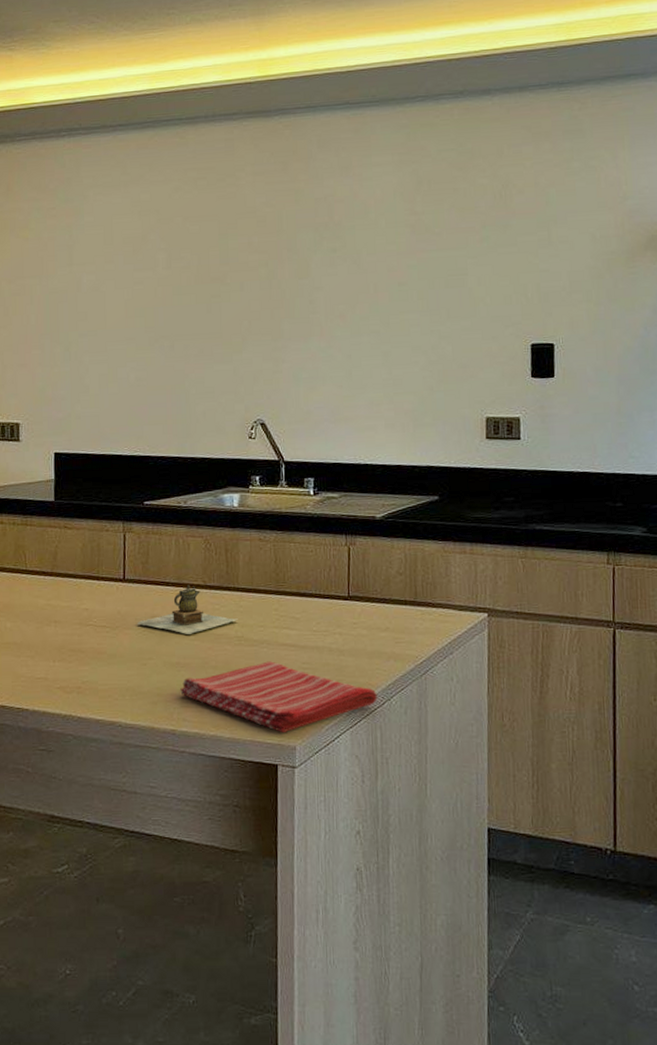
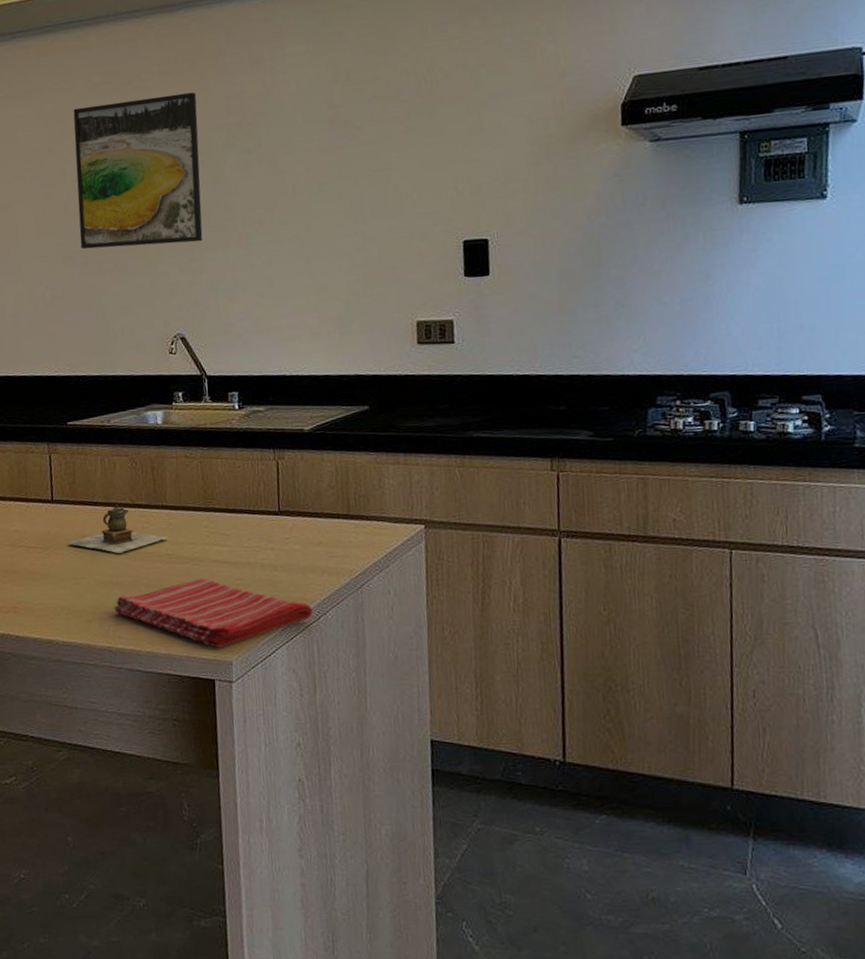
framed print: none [167,192,287,334] -> present [73,92,203,250]

